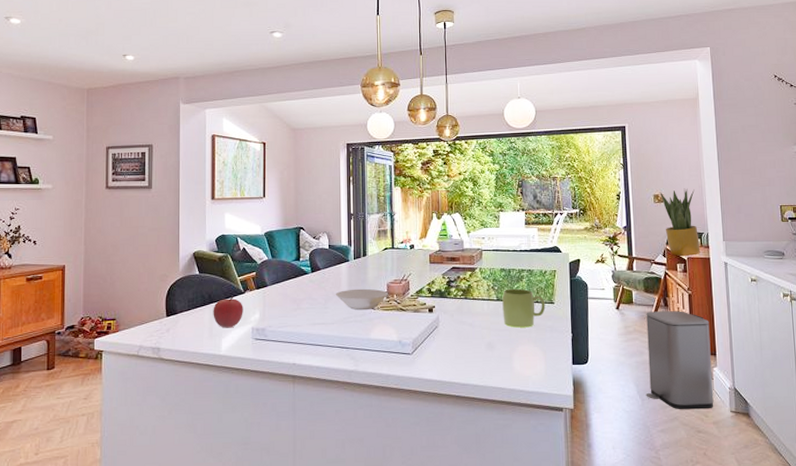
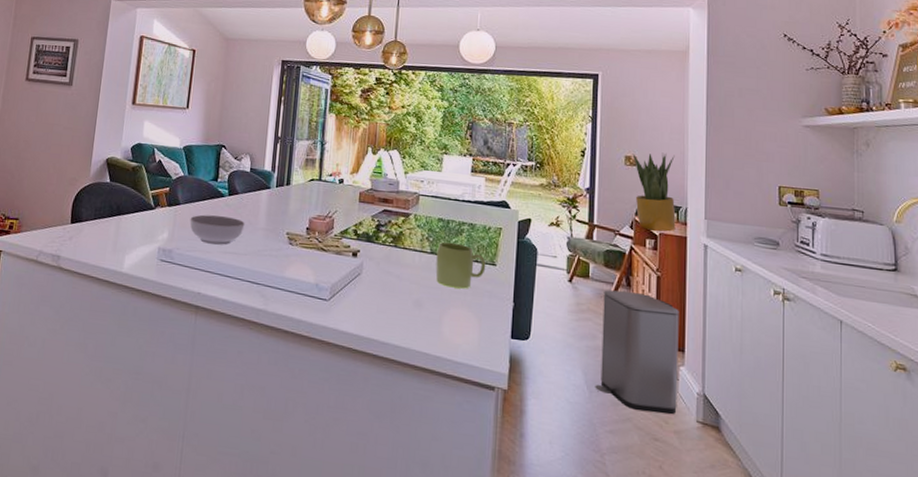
fruit: present [213,296,243,328] -> none [119,210,152,245]
bowl: none [278,292,329,318] -> present [189,214,245,245]
bowl: present [336,288,389,311] -> none [252,219,310,245]

